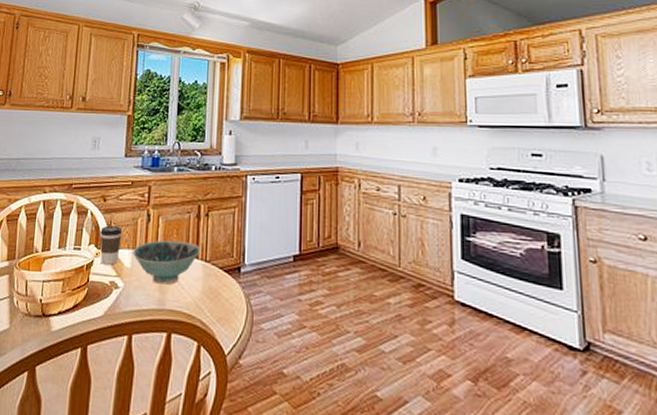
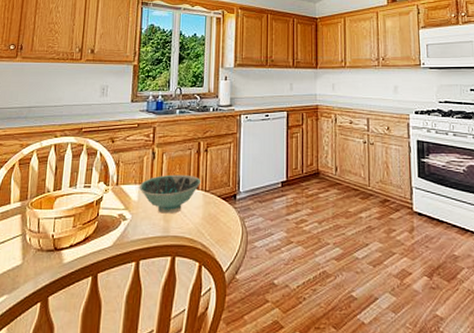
coffee cup: present [100,225,123,265] -> none [109,164,130,199]

